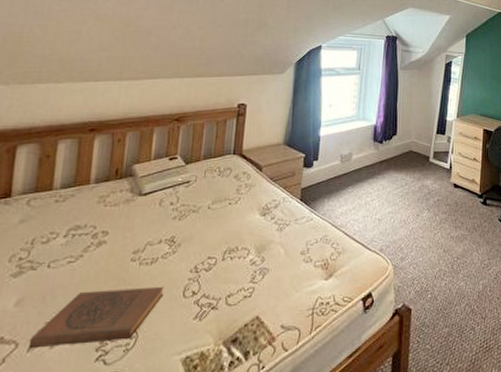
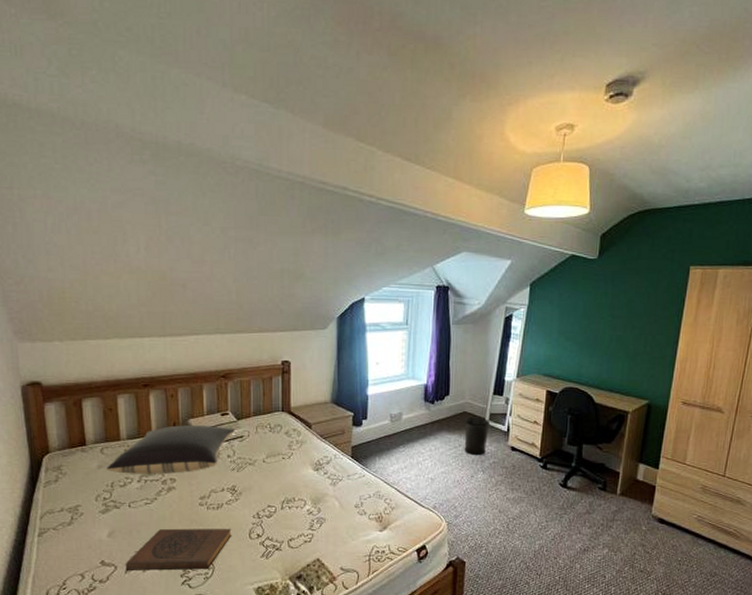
pillow: none [30,171,183,228] -> present [107,425,236,475]
waste bin: none [410,155,435,193] -> present [464,417,491,455]

